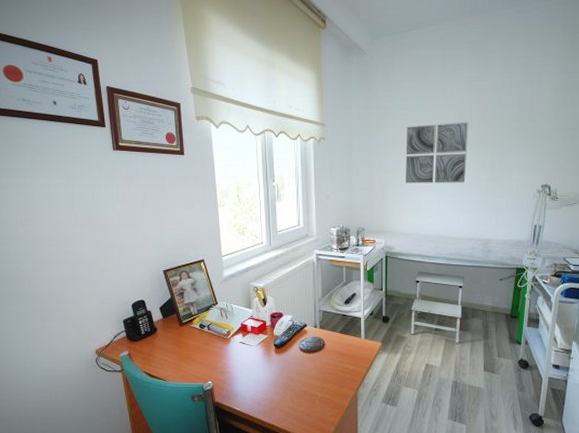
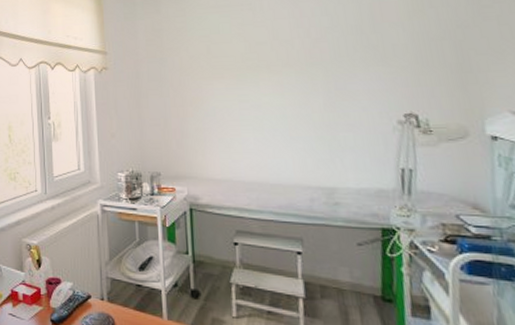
wall art: present [406,121,469,183] -> none [207,38,292,117]

